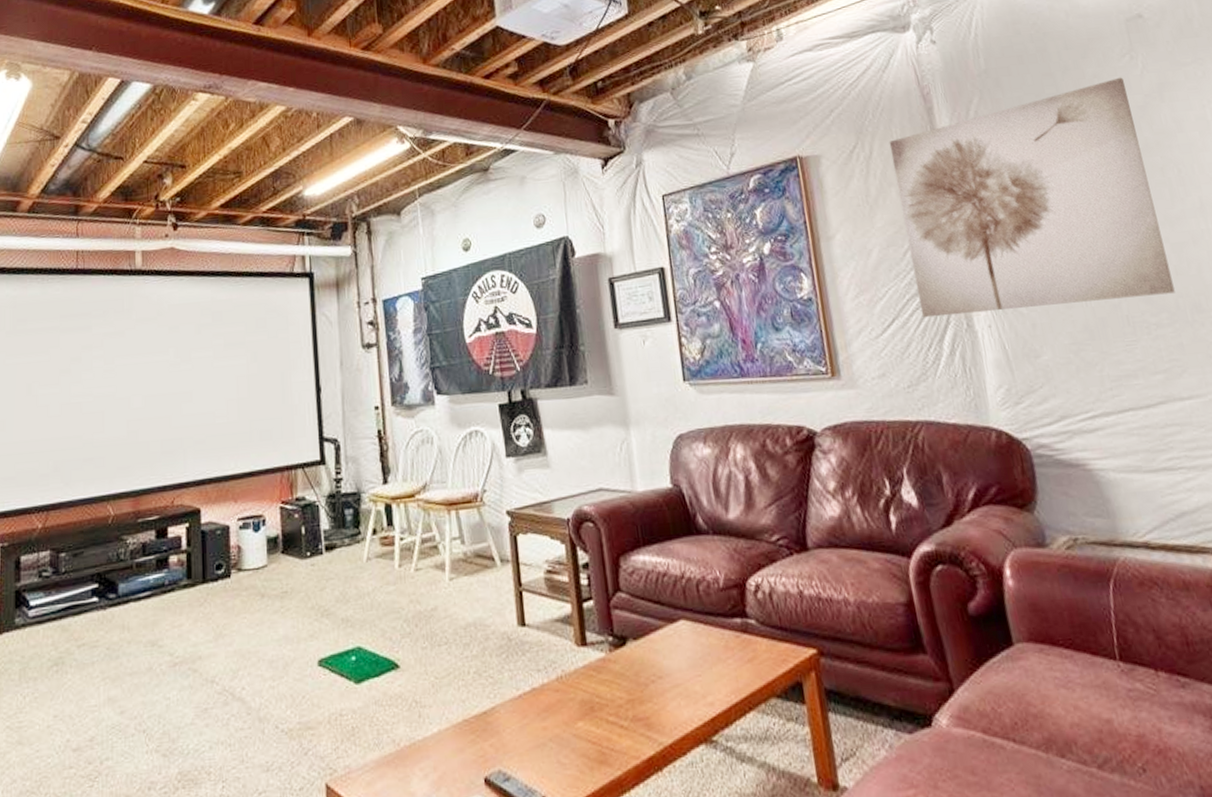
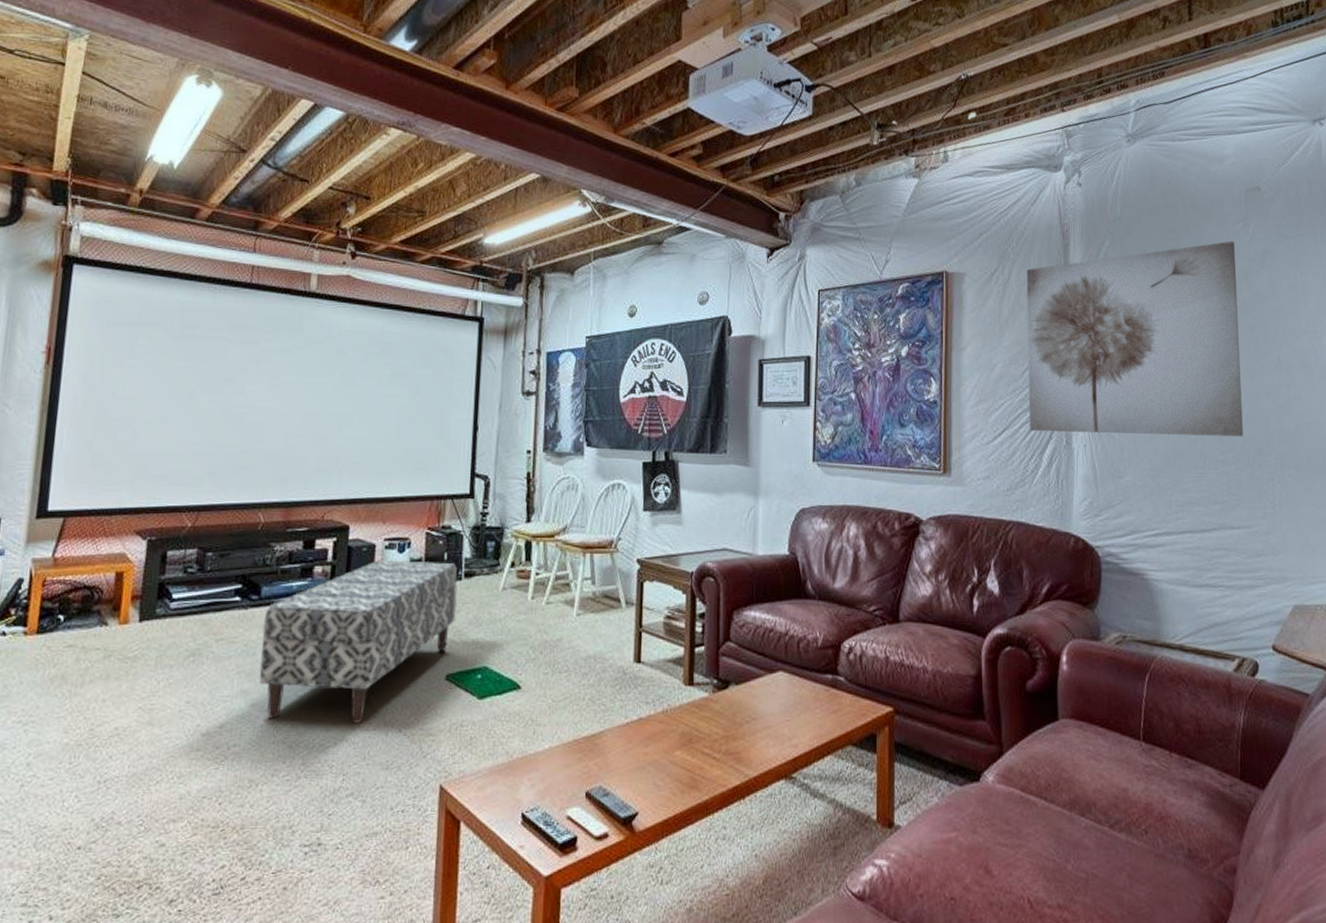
bench: none [123,537,321,726] -> present [259,559,458,723]

